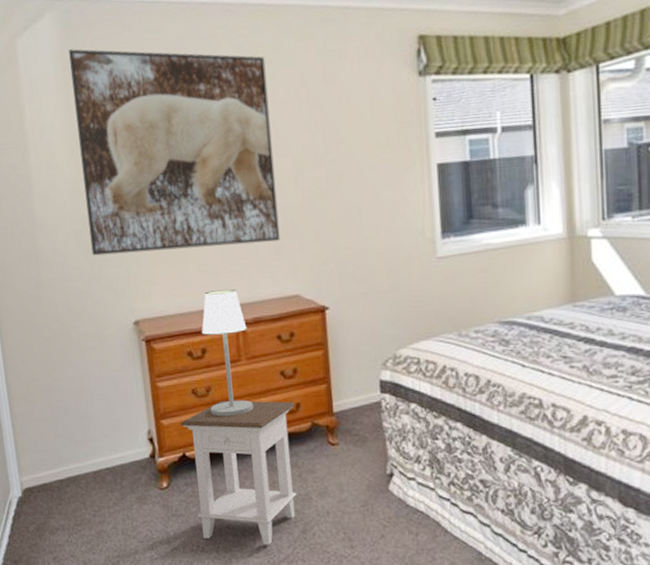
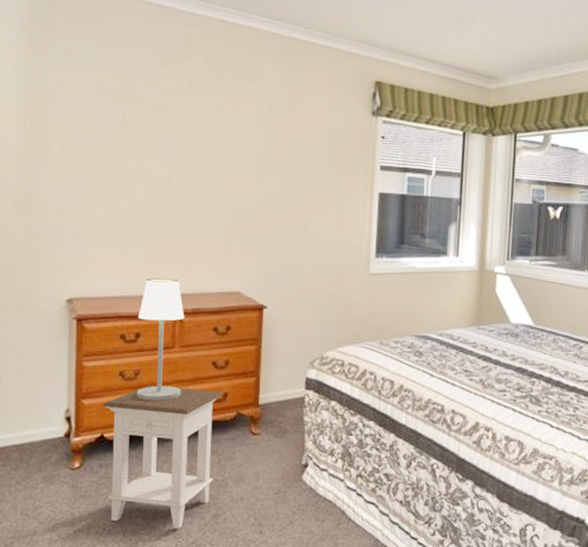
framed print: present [69,49,281,256] -> none [31,24,236,240]

